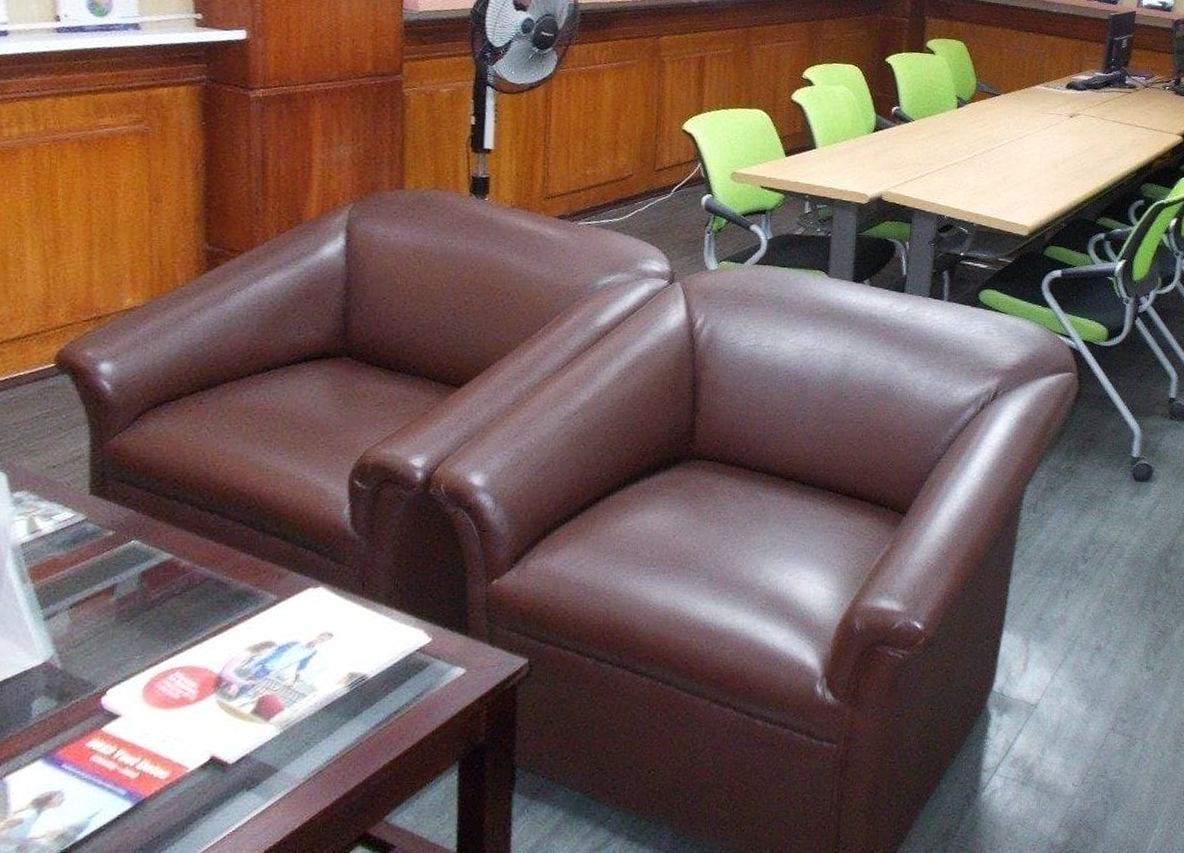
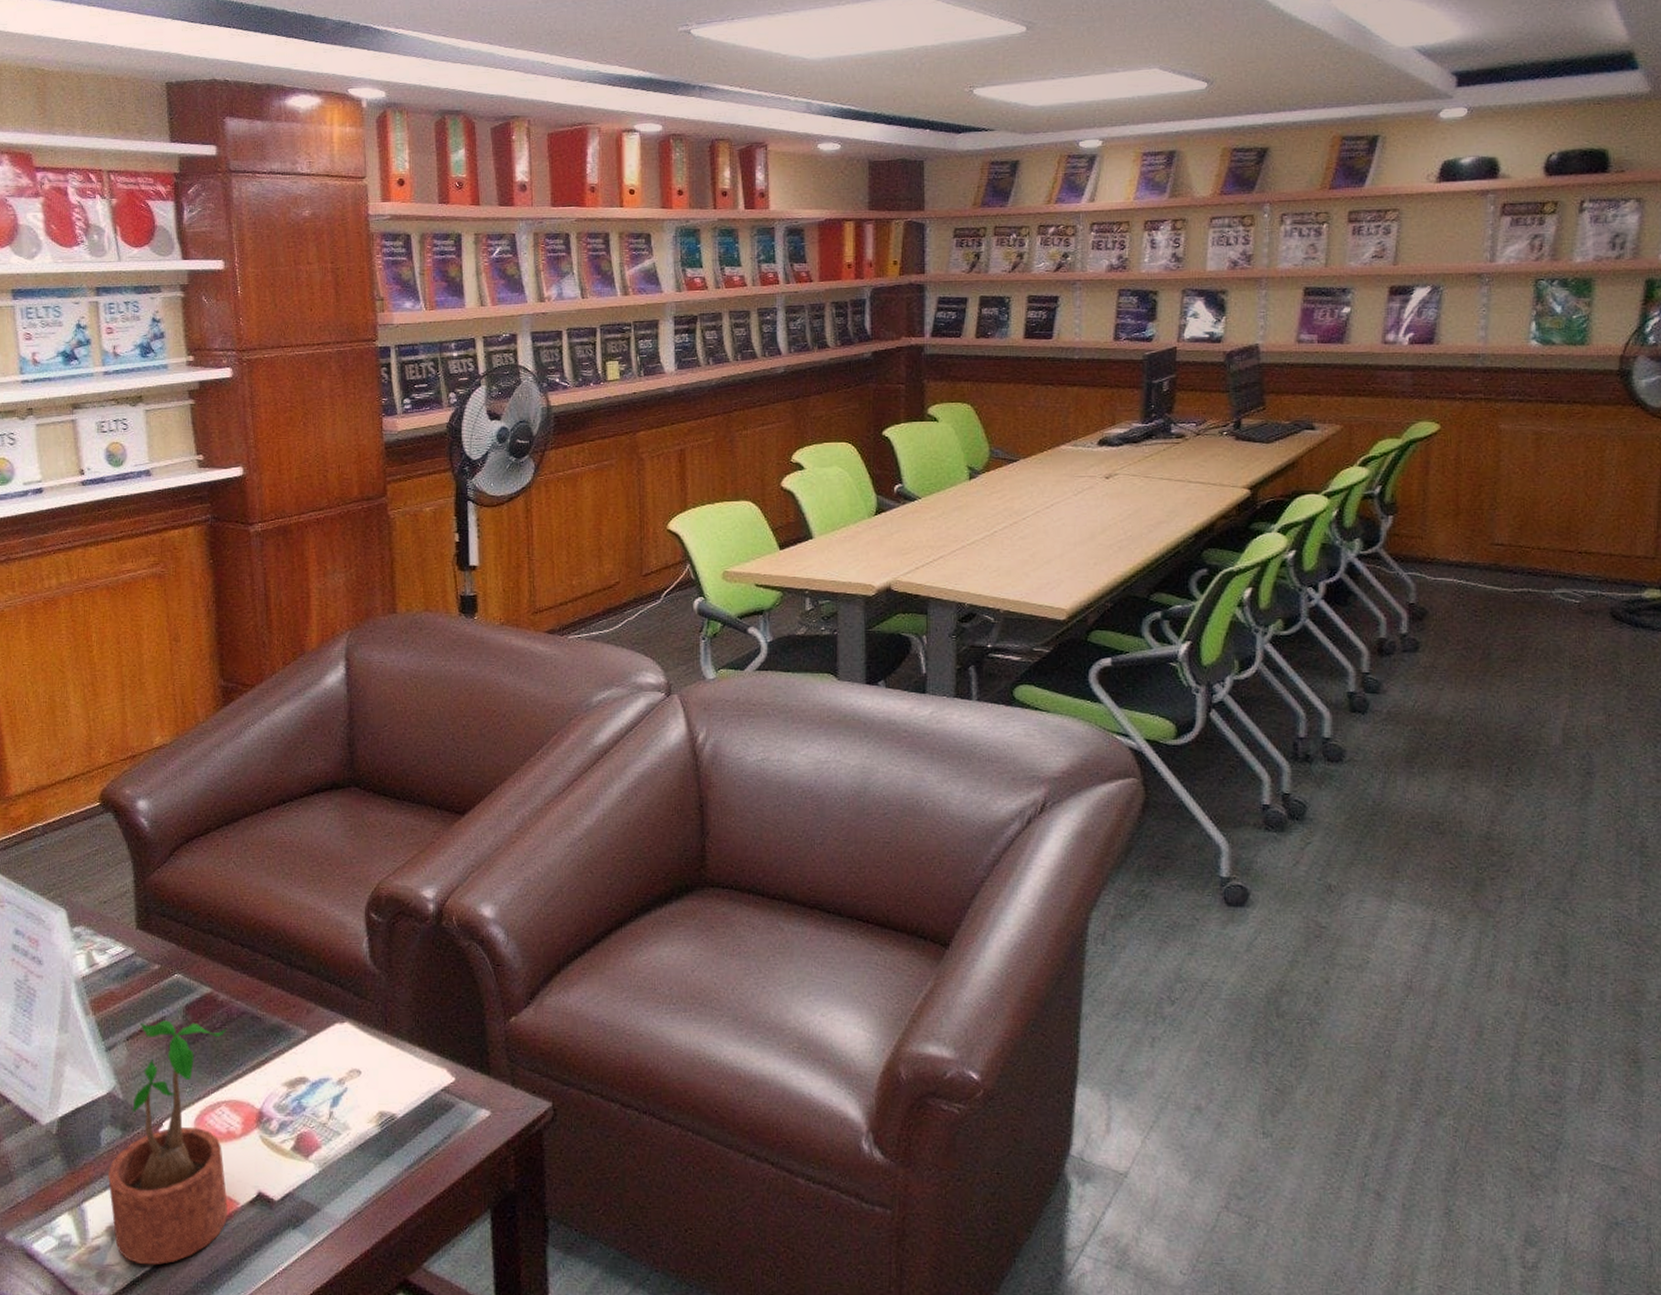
potted plant: none [37,586,188,836] -> present [108,1019,229,1266]

